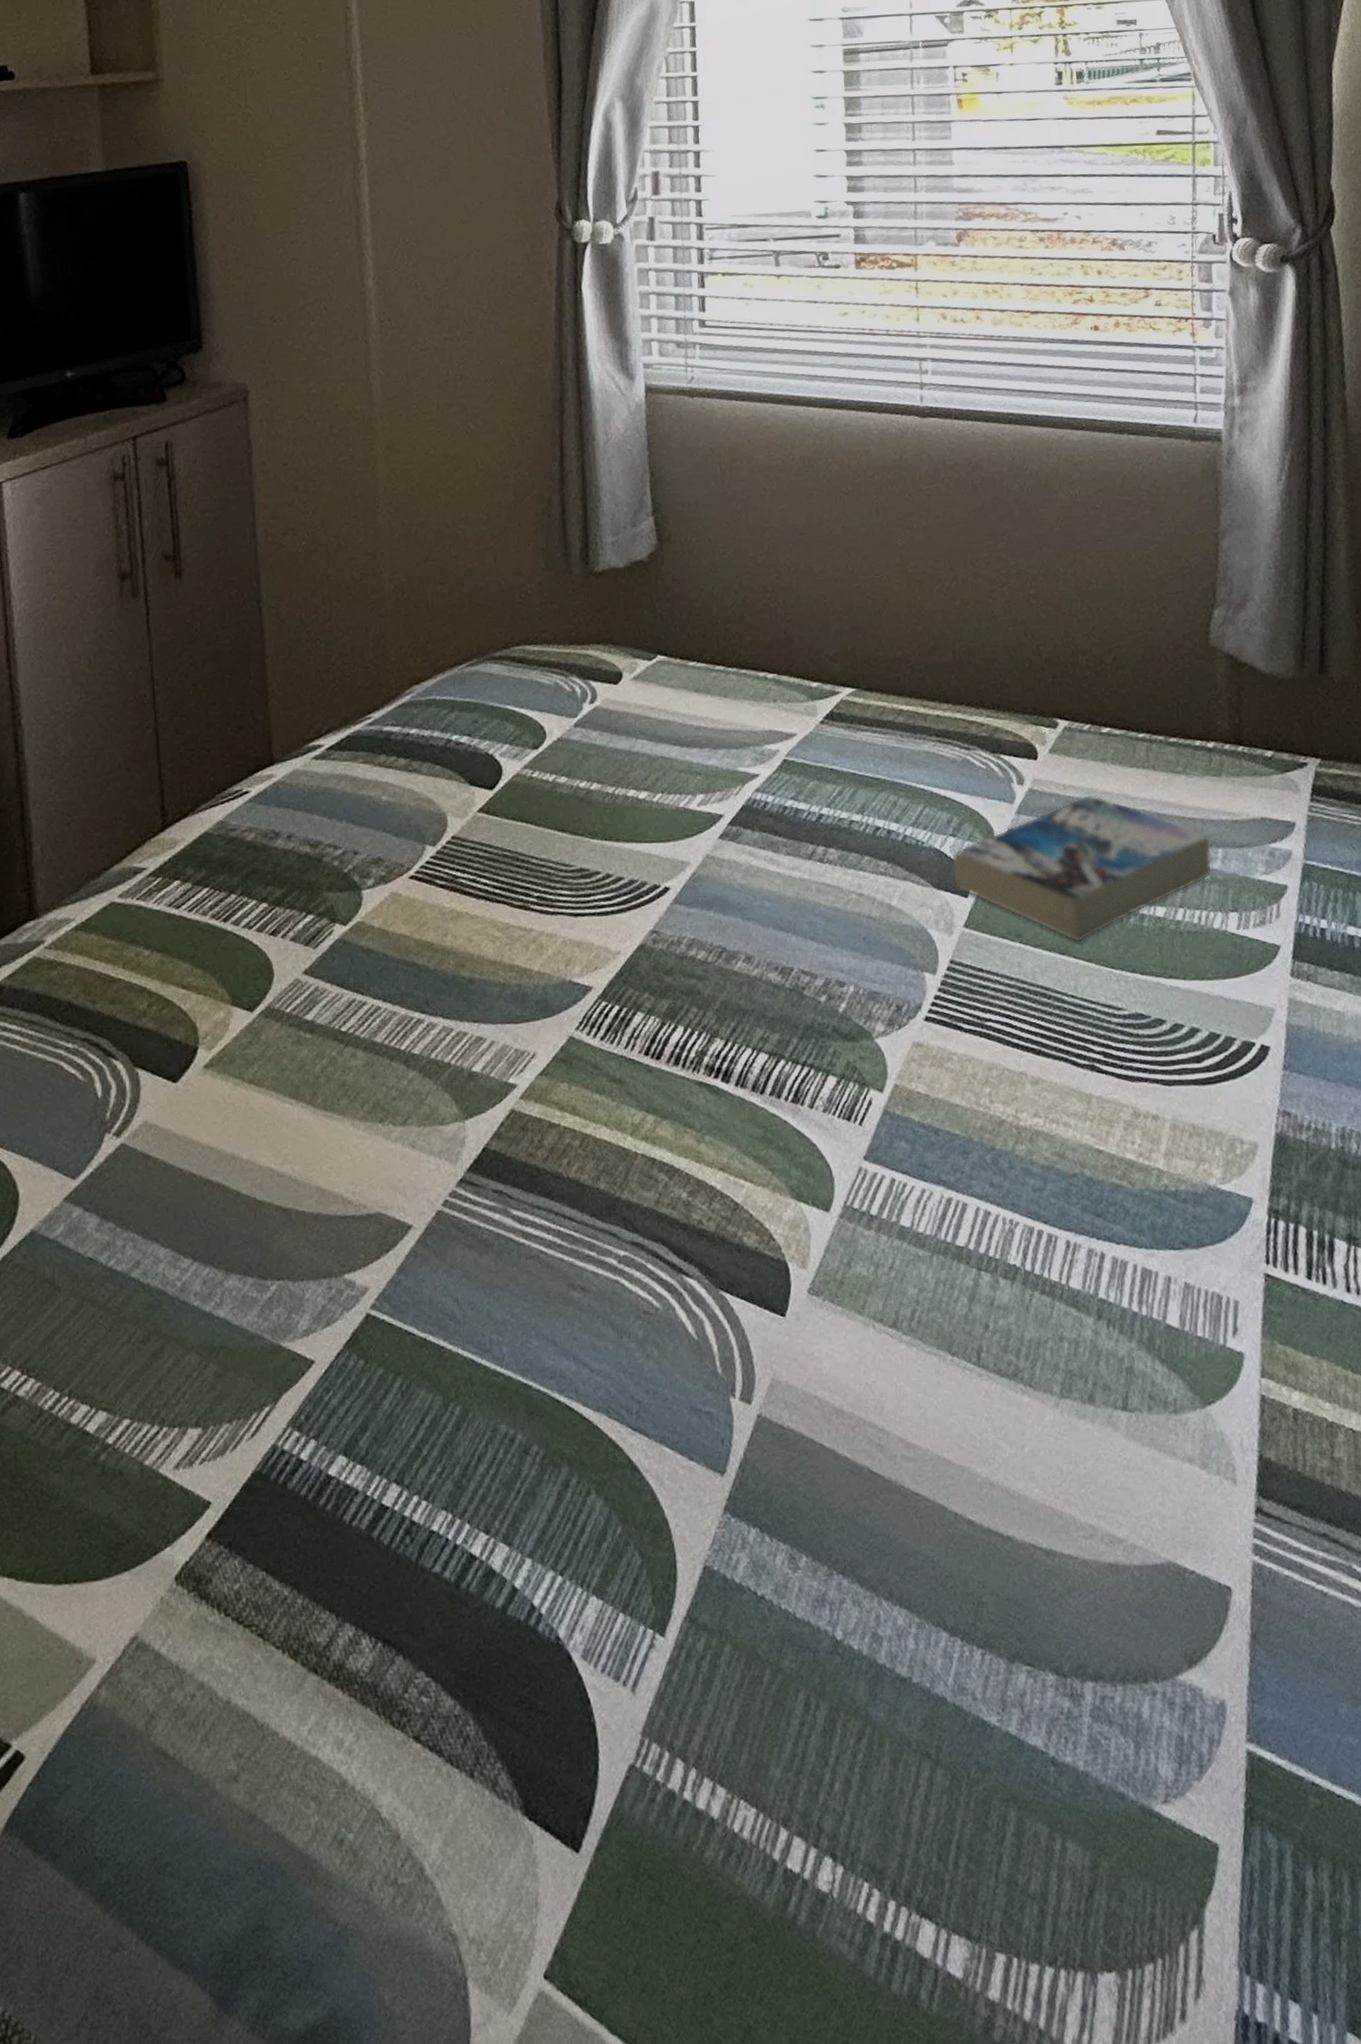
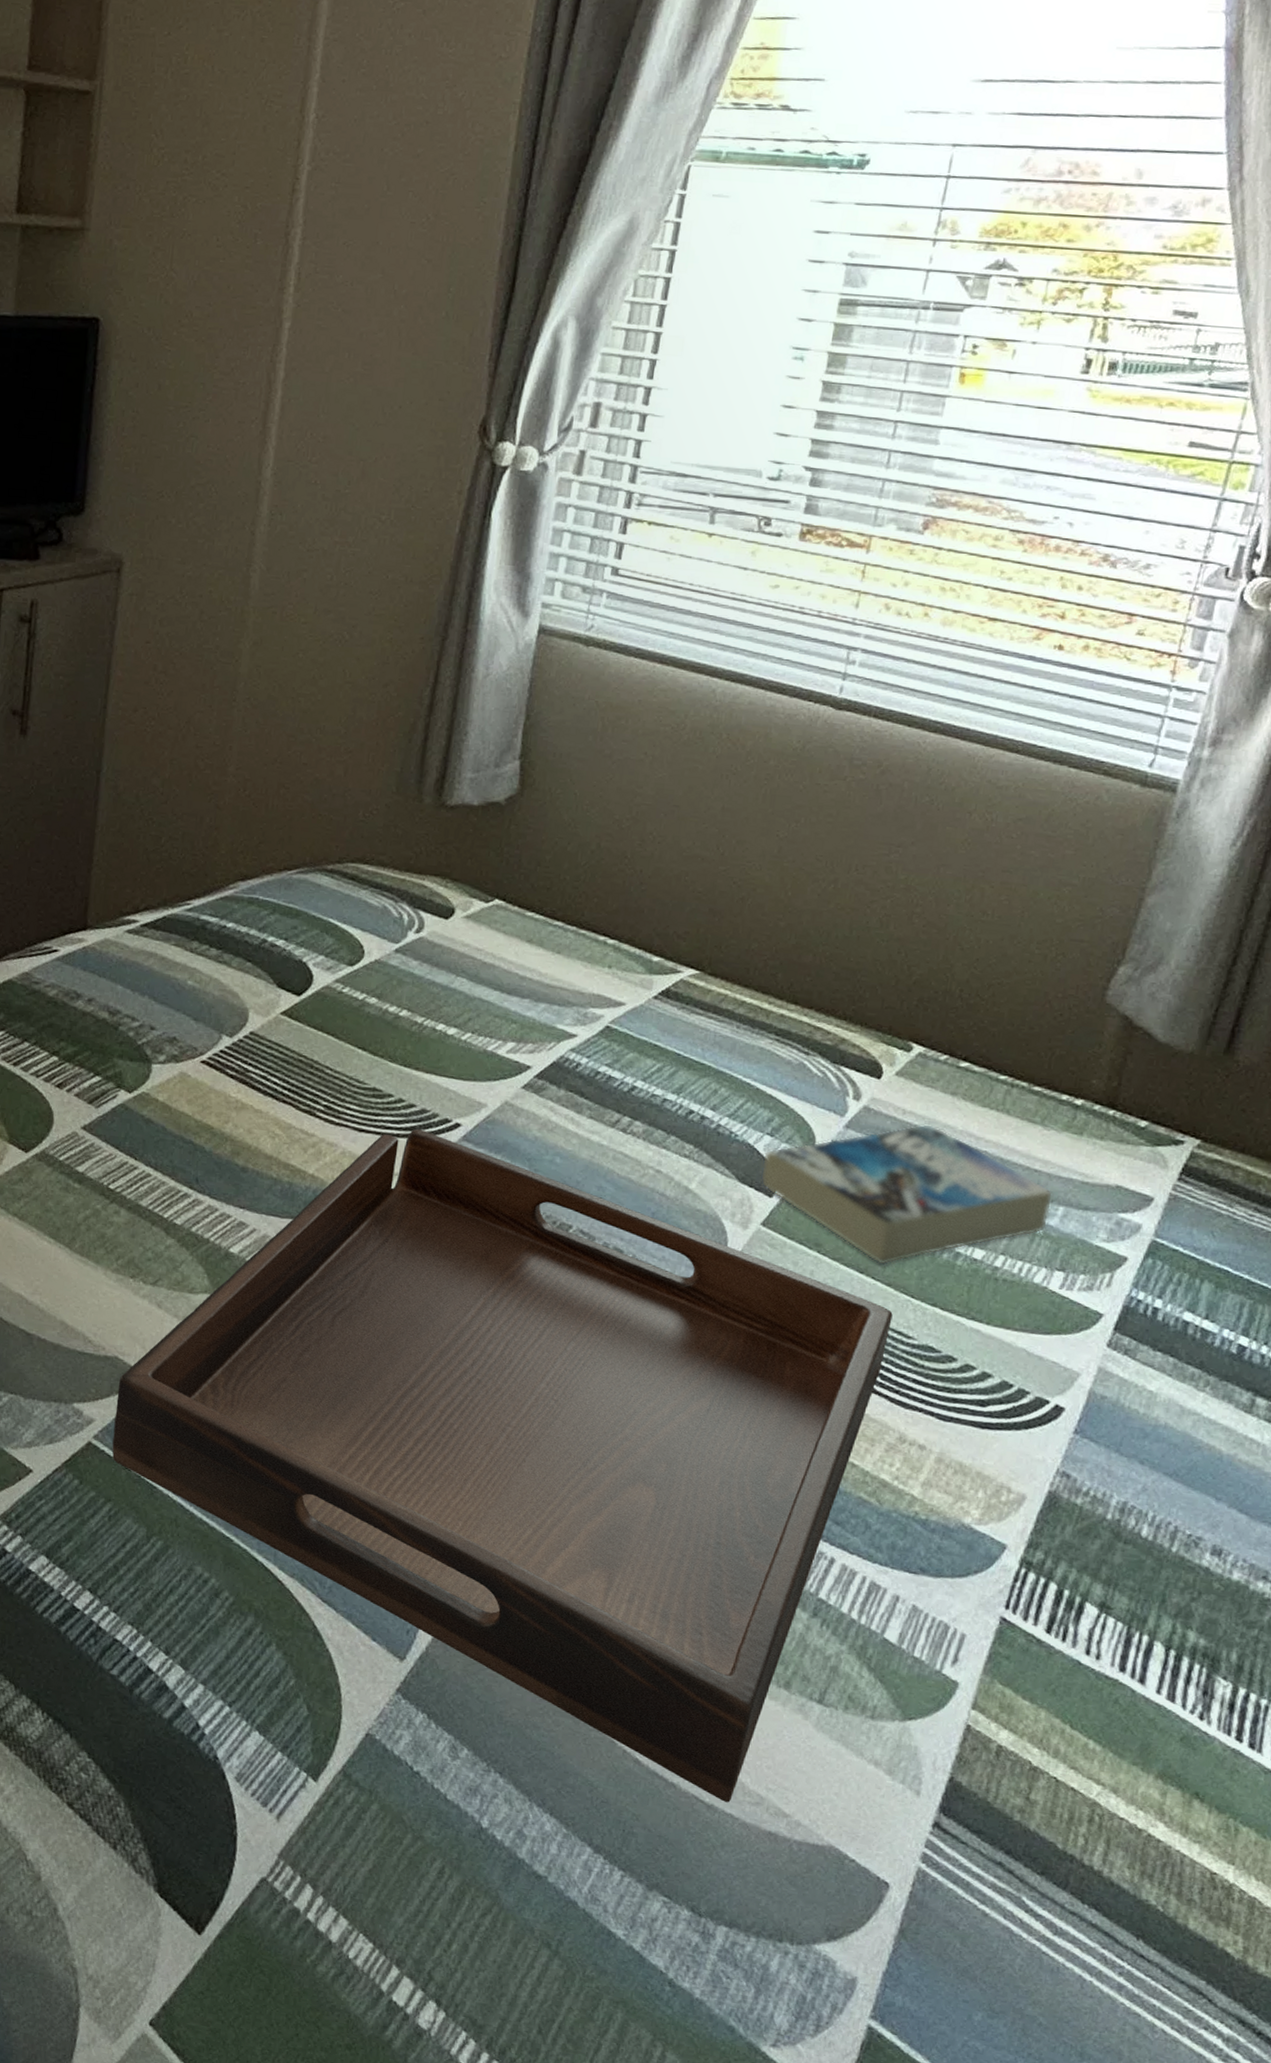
serving tray: none [386,900,1102,1543] -> present [112,1128,893,1803]

